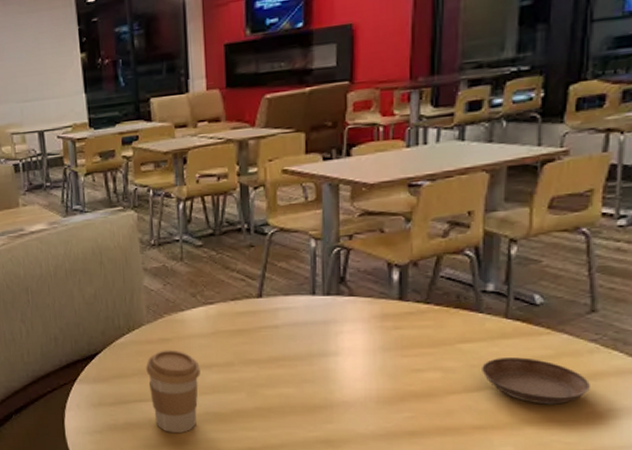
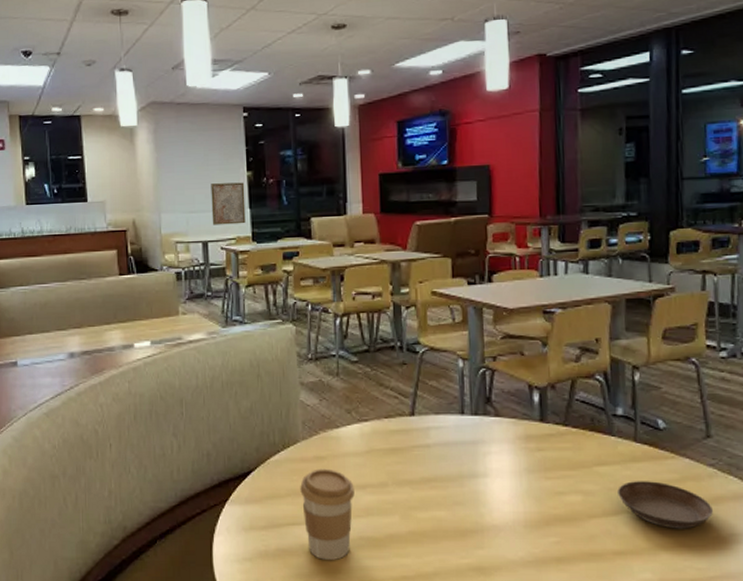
wall art: none [43,65,82,114] -> present [211,182,246,225]

